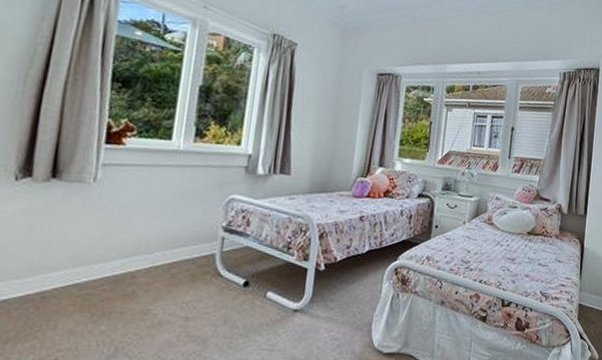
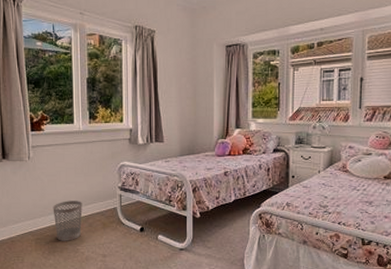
wastebasket: none [118,241,166,298] -> present [53,201,83,241]

